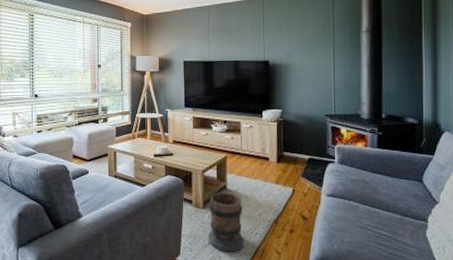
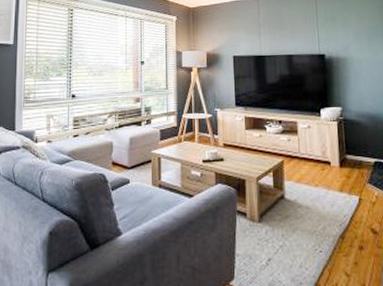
wooden barrel: present [208,193,244,252] -> none [265,203,307,275]

